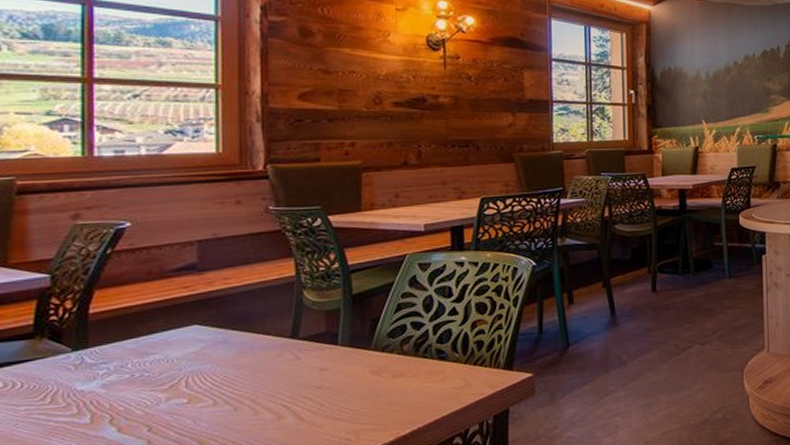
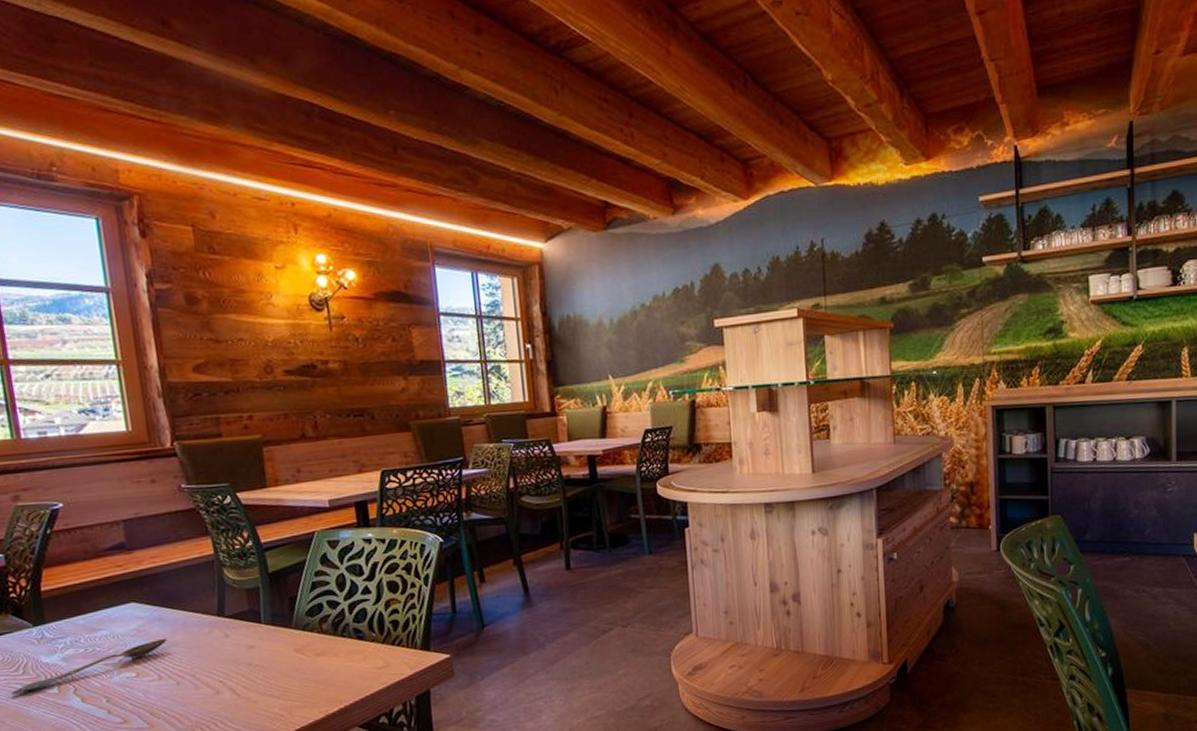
spoon: none [32,362,230,427] -> present [11,639,168,695]

